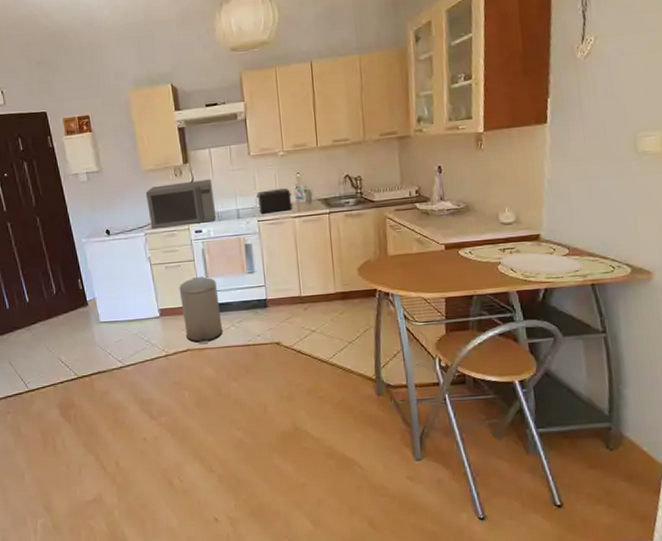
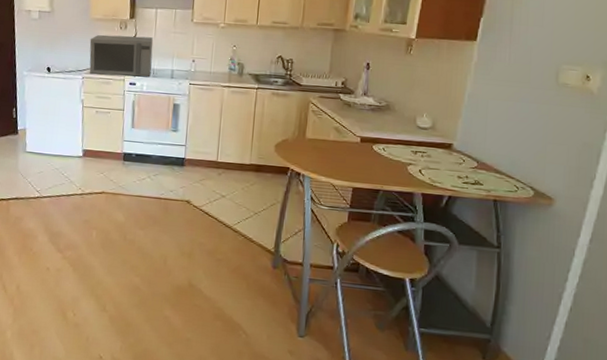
pedal bin: present [179,277,223,344] -> none [104,126,141,189]
toaster: present [258,188,292,214] -> none [192,56,225,79]
plate: present [499,252,583,275] -> none [410,158,489,186]

